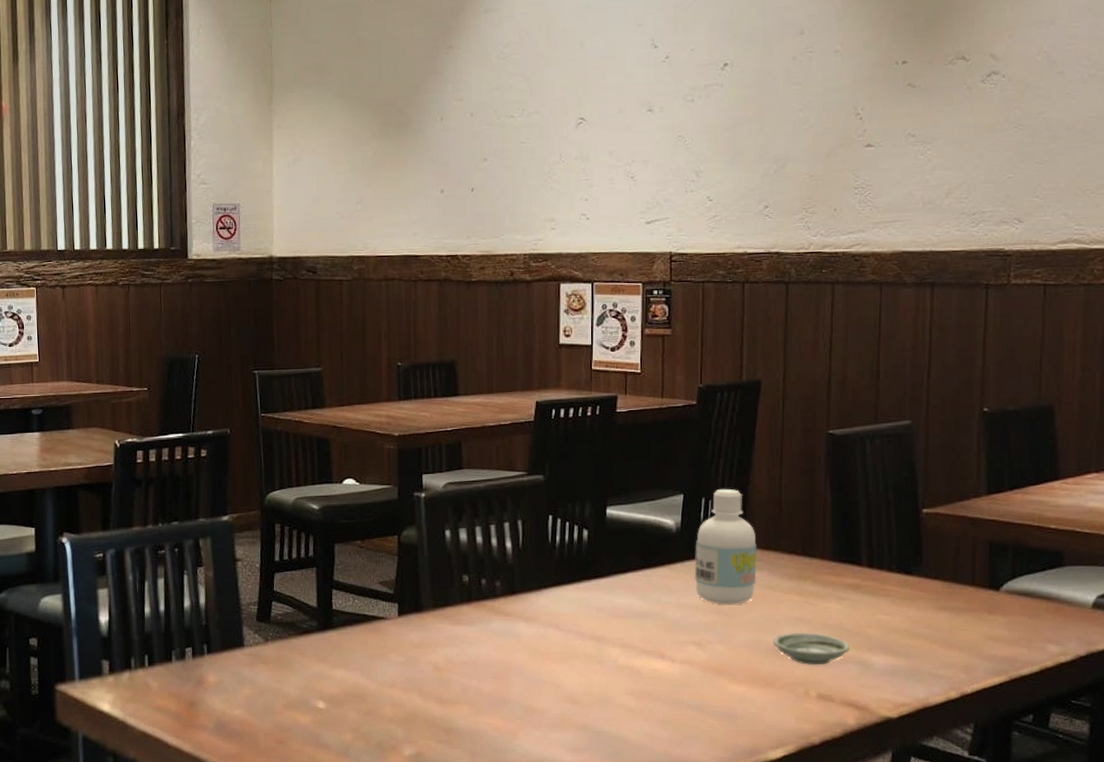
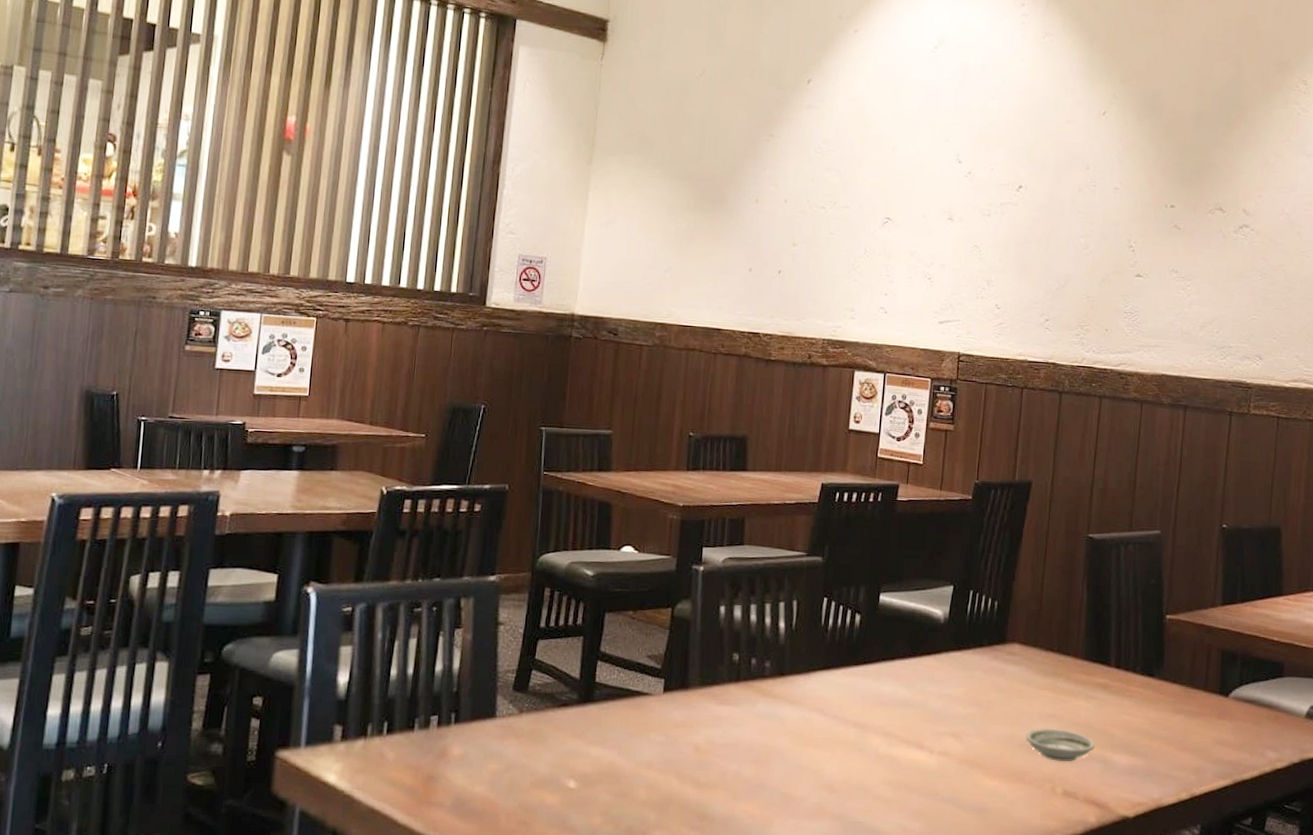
bottle: present [694,488,757,605] -> none [957,582,1017,698]

